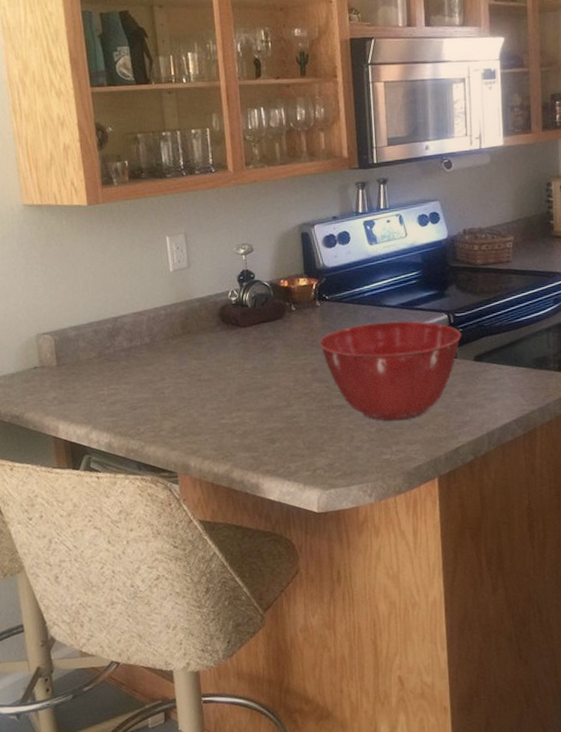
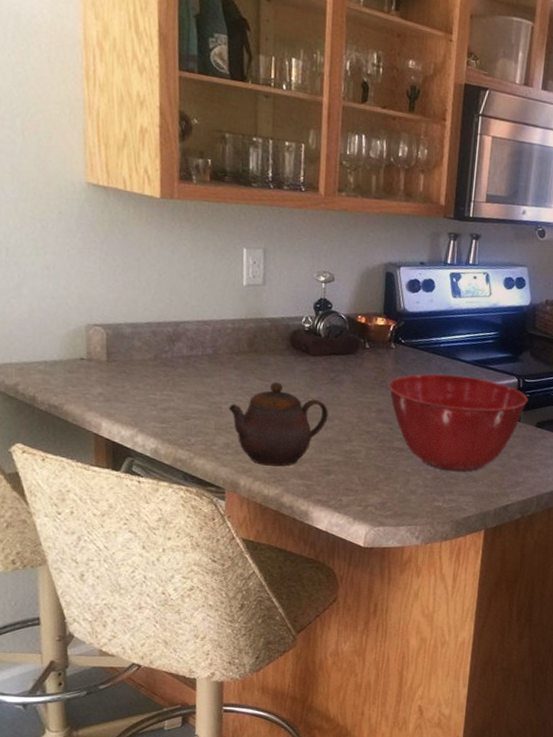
teapot: none [171,359,265,443] -> present [229,382,328,467]

